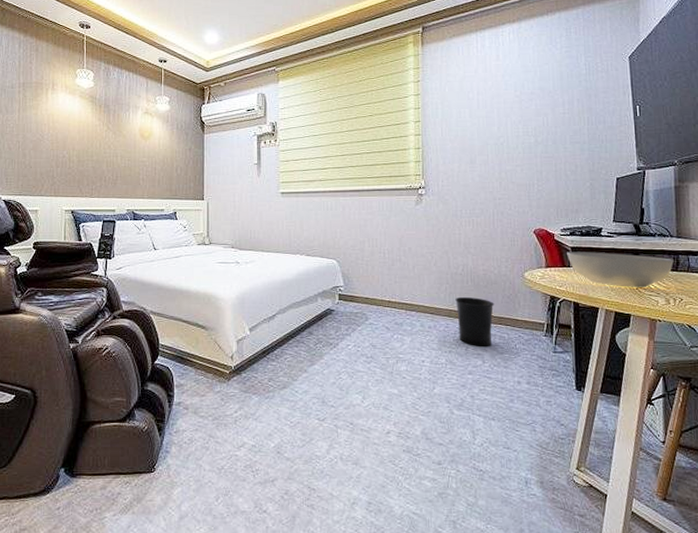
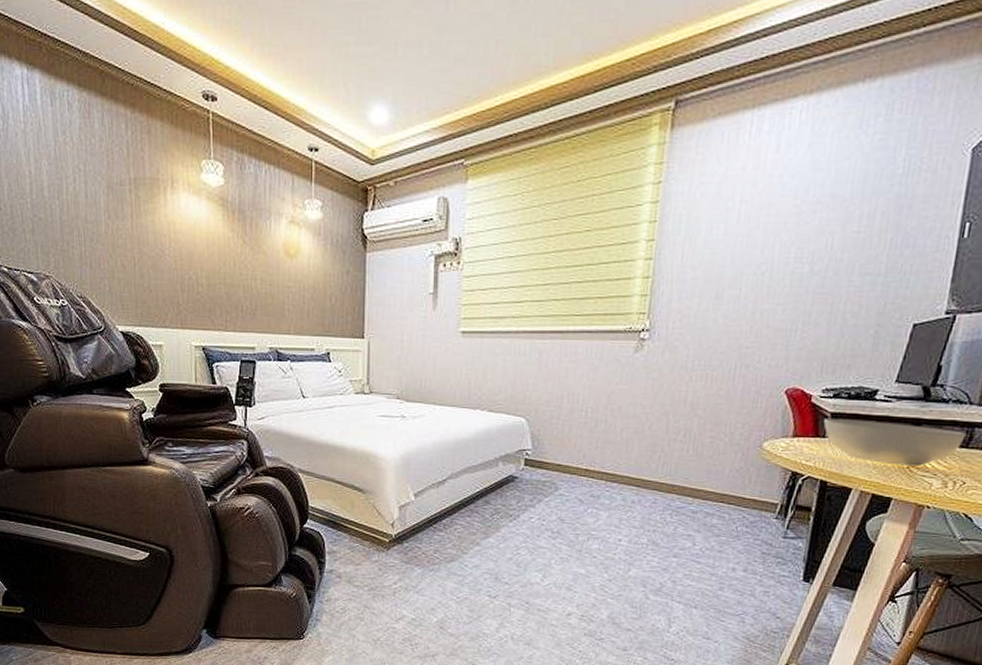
waste bin: present [455,296,495,346] -> none [667,468,718,527]

